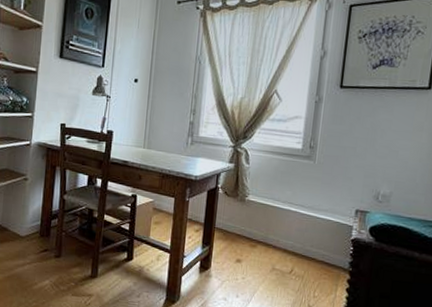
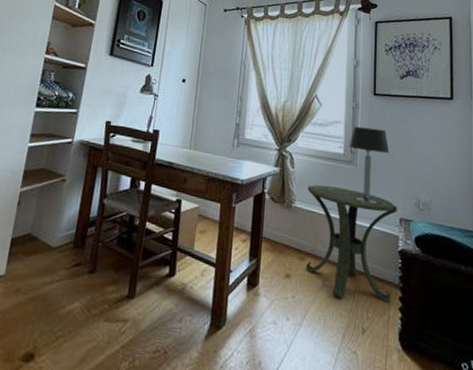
side table: none [256,179,354,284] -> present [306,185,397,302]
table lamp: none [308,121,352,198] -> present [349,126,390,205]

